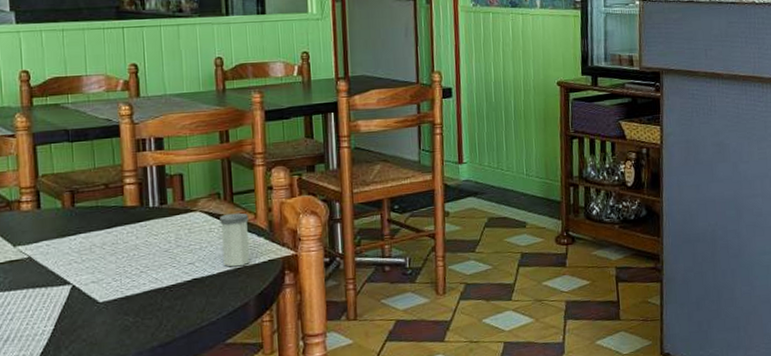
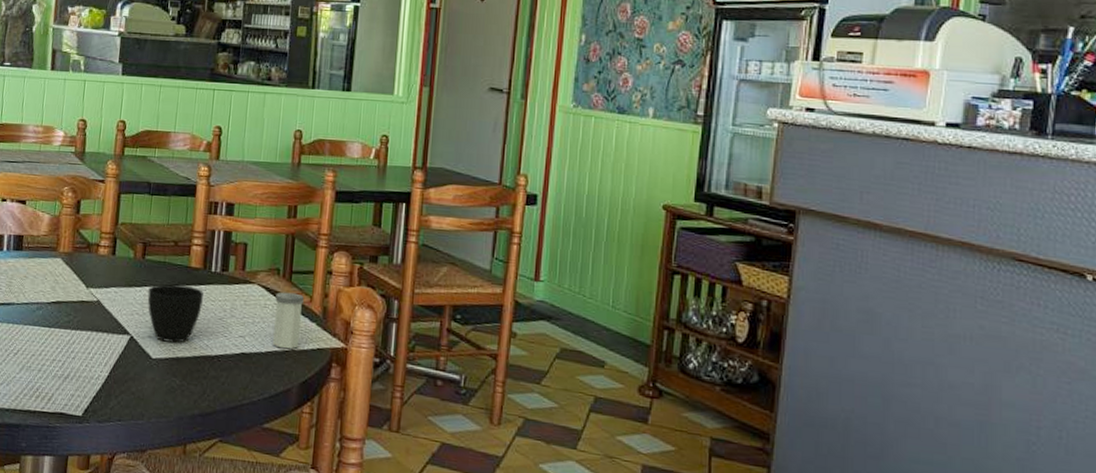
cup: none [84,225,145,284] -> present [147,284,203,343]

